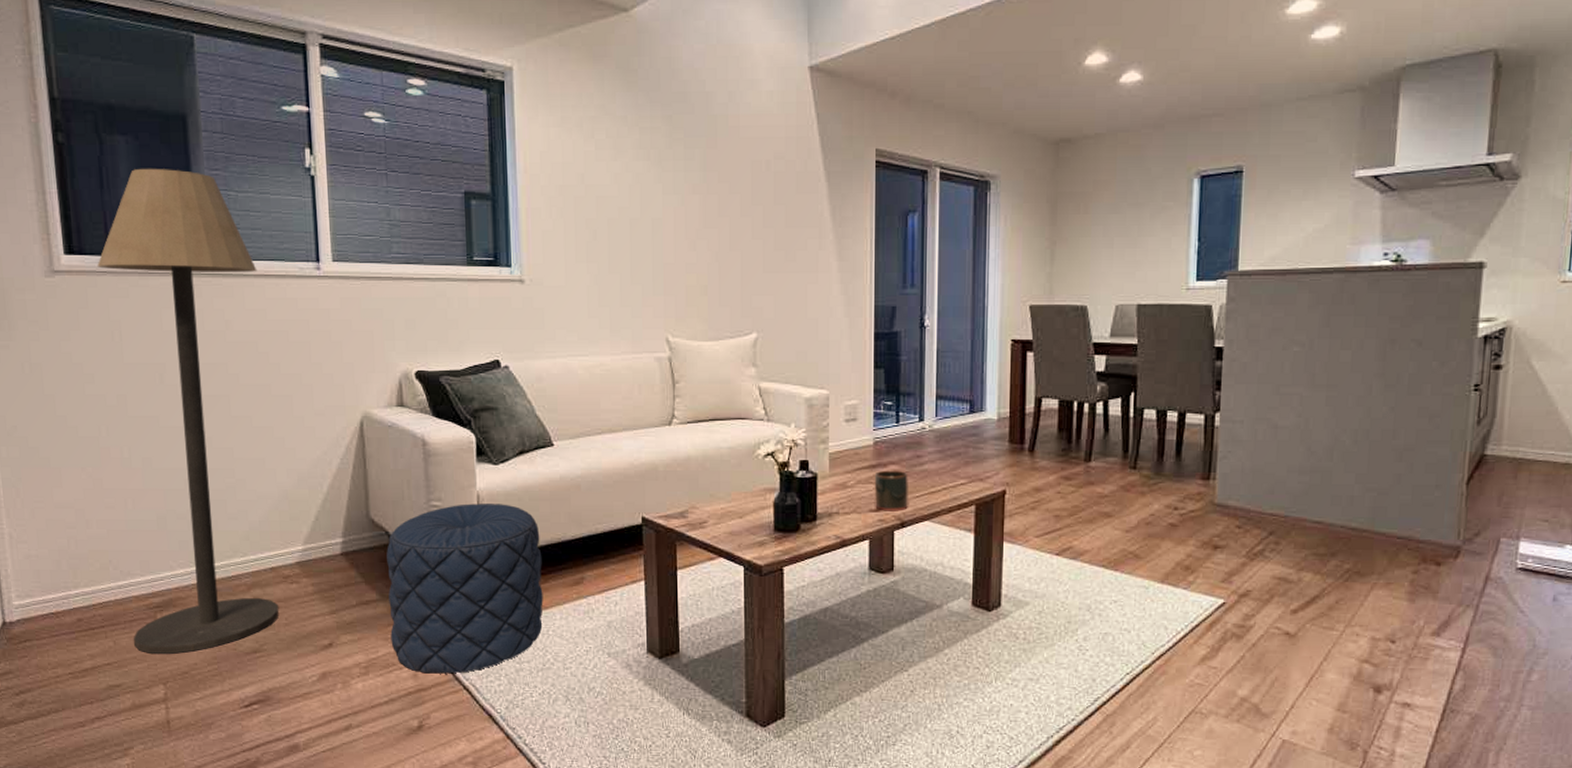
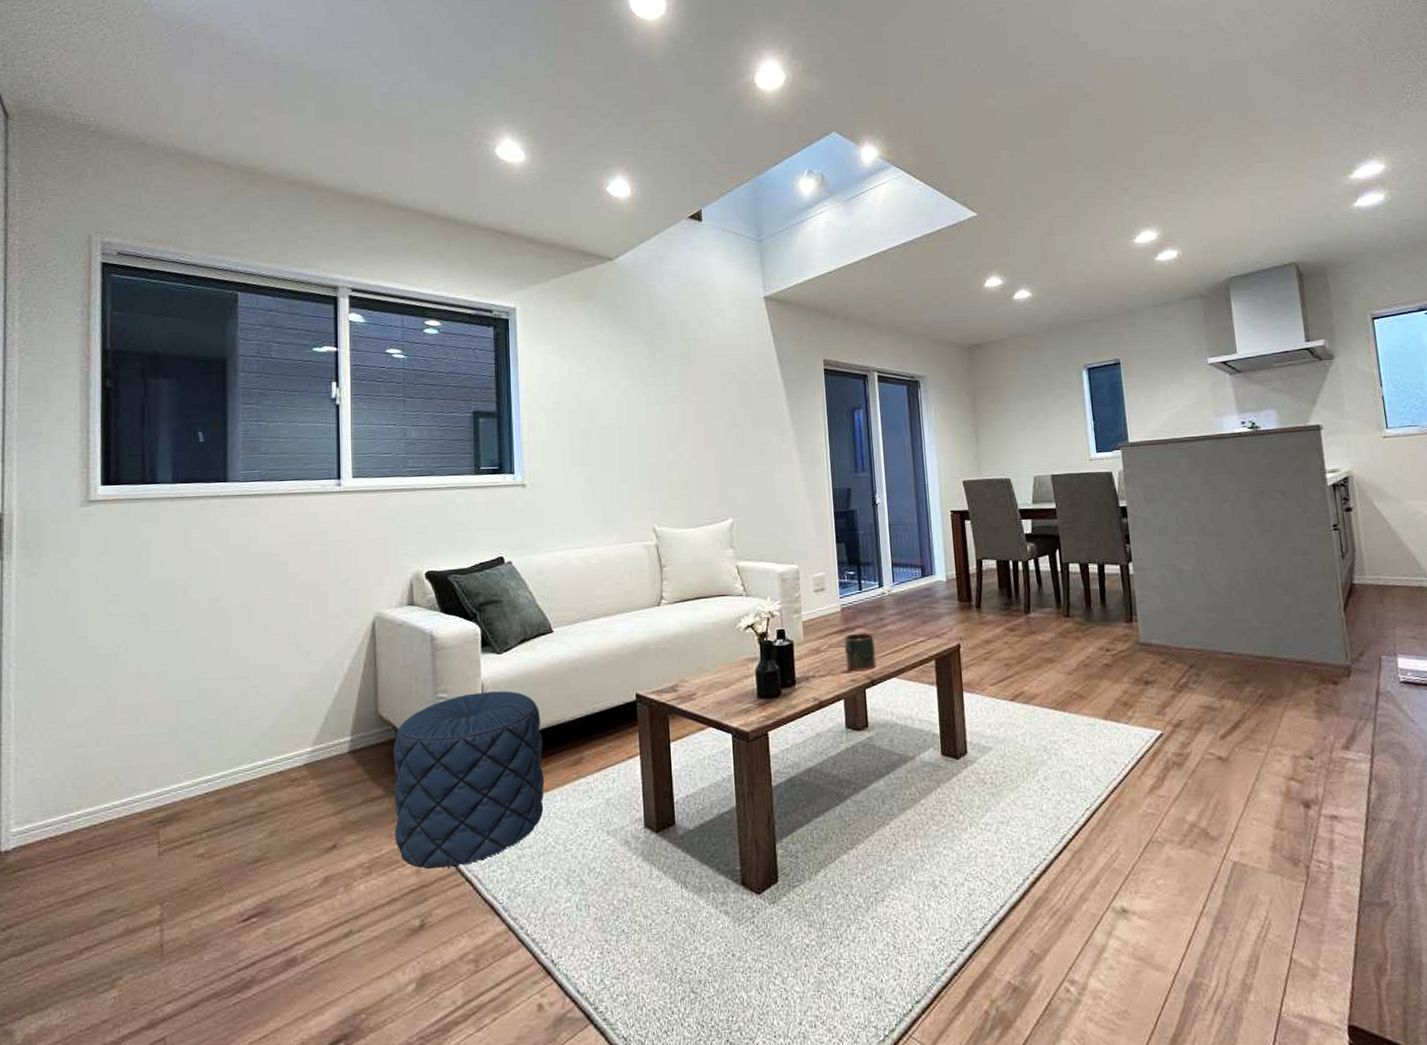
floor lamp: present [97,168,279,654] -> none [132,405,283,872]

